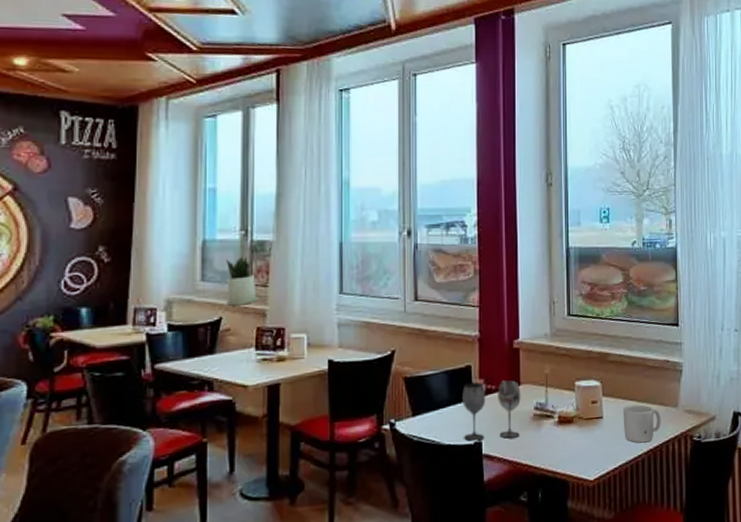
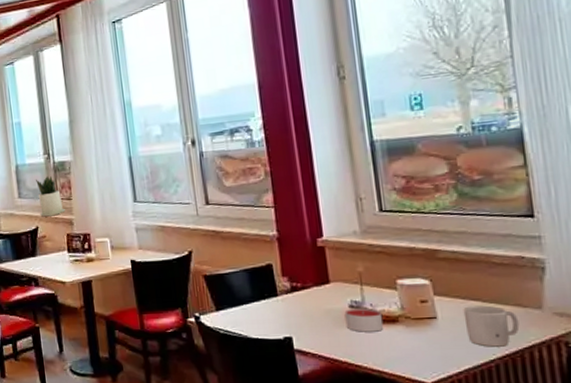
wineglass: present [462,380,521,442] -> none [265,278,335,337]
candle: none [530,409,561,434] -> present [344,308,384,332]

